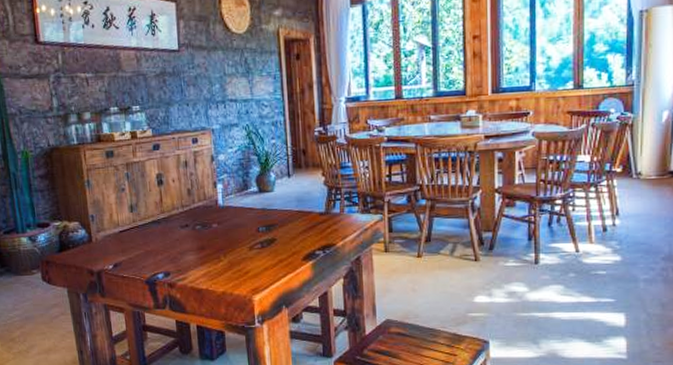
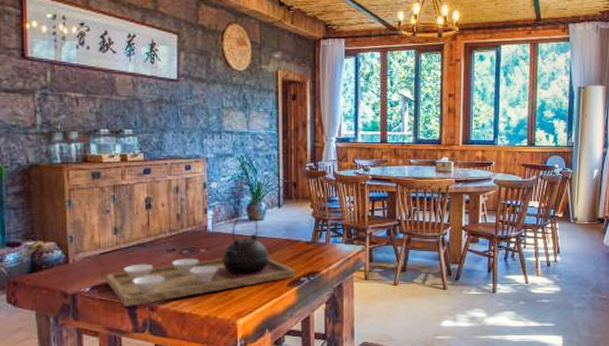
tea set: none [126,185,311,283] -> present [106,213,296,306]

